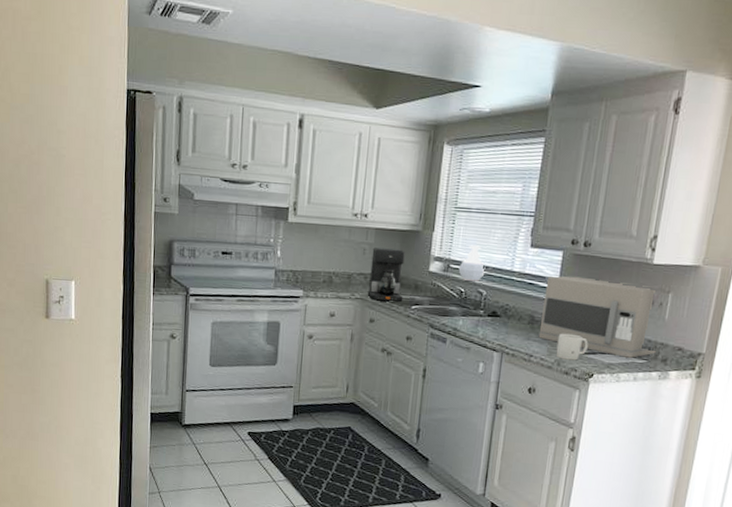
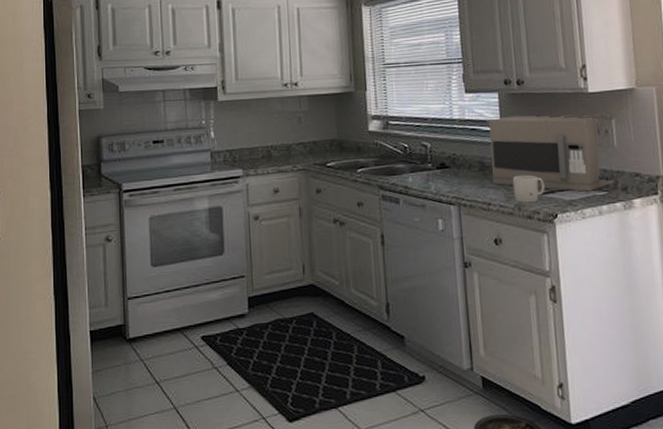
coffee maker: present [367,247,405,303] -> none [308,112,347,170]
soap dispenser: present [458,245,486,281] -> none [398,98,426,135]

